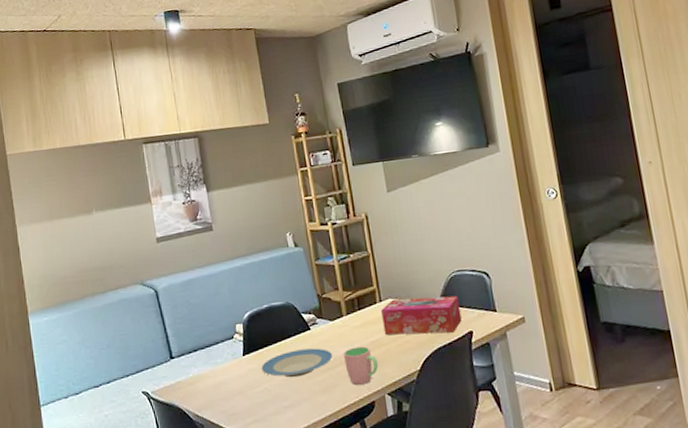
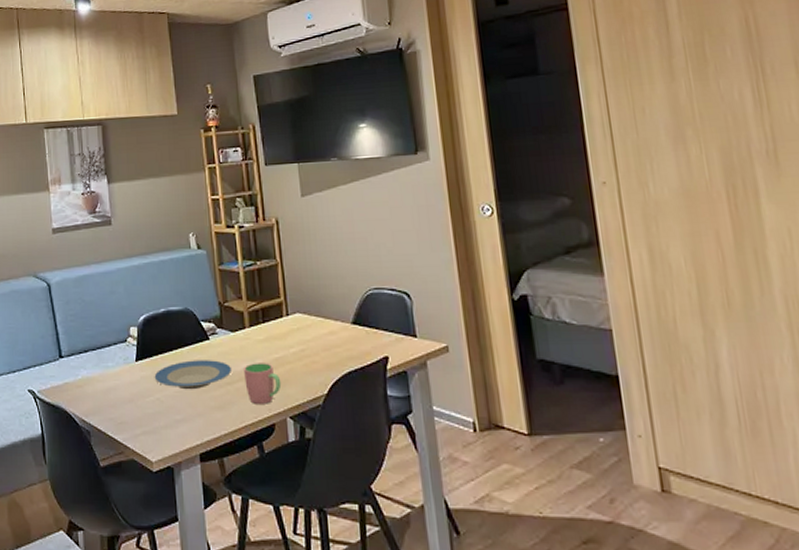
tissue box: present [381,295,462,335] -> none [288,314,377,356]

